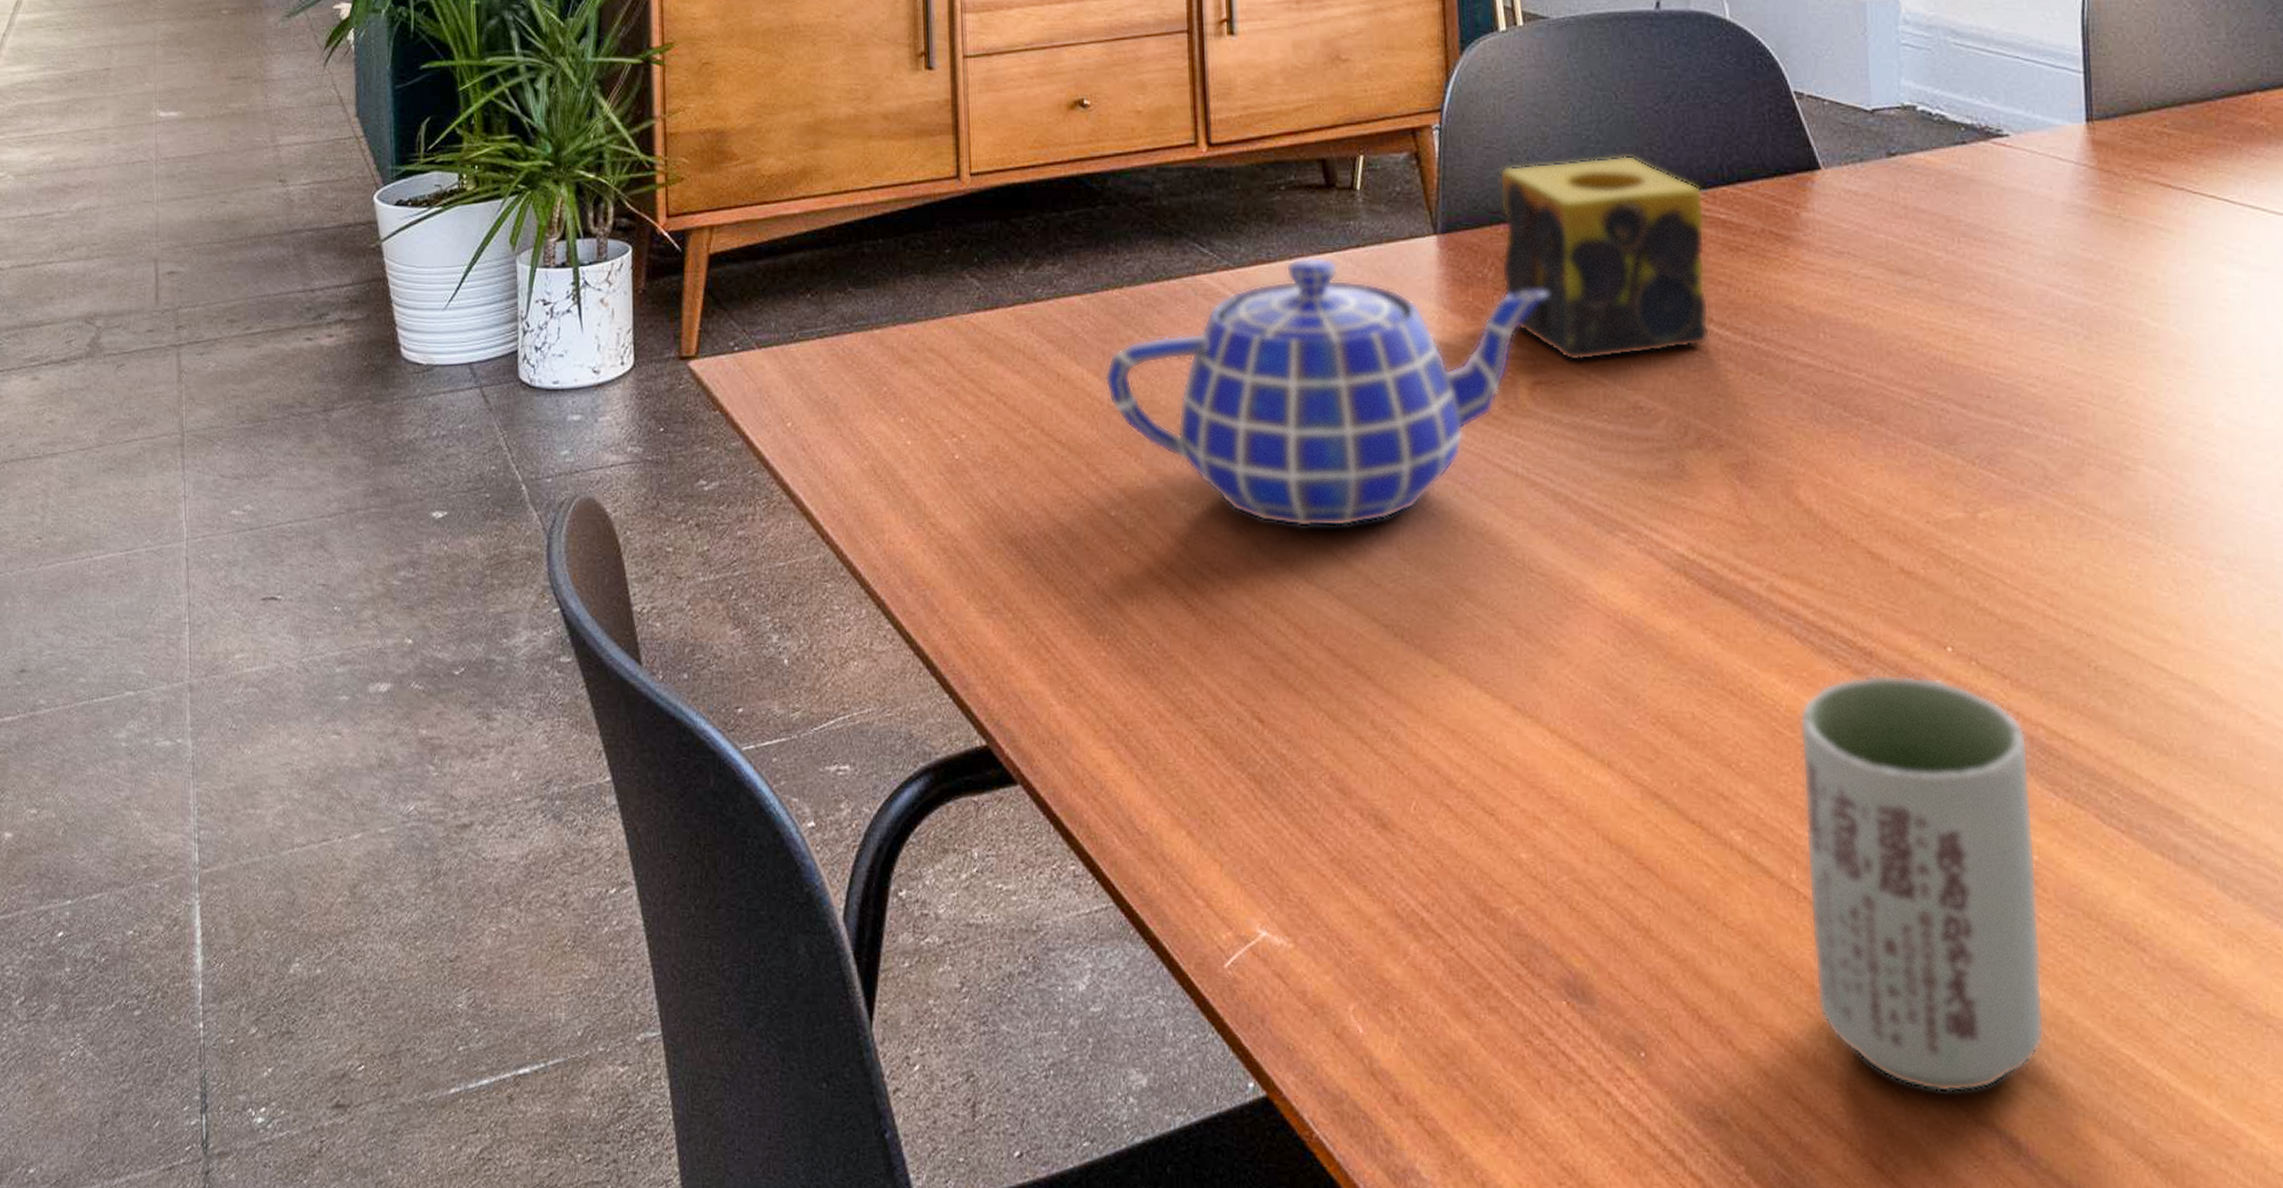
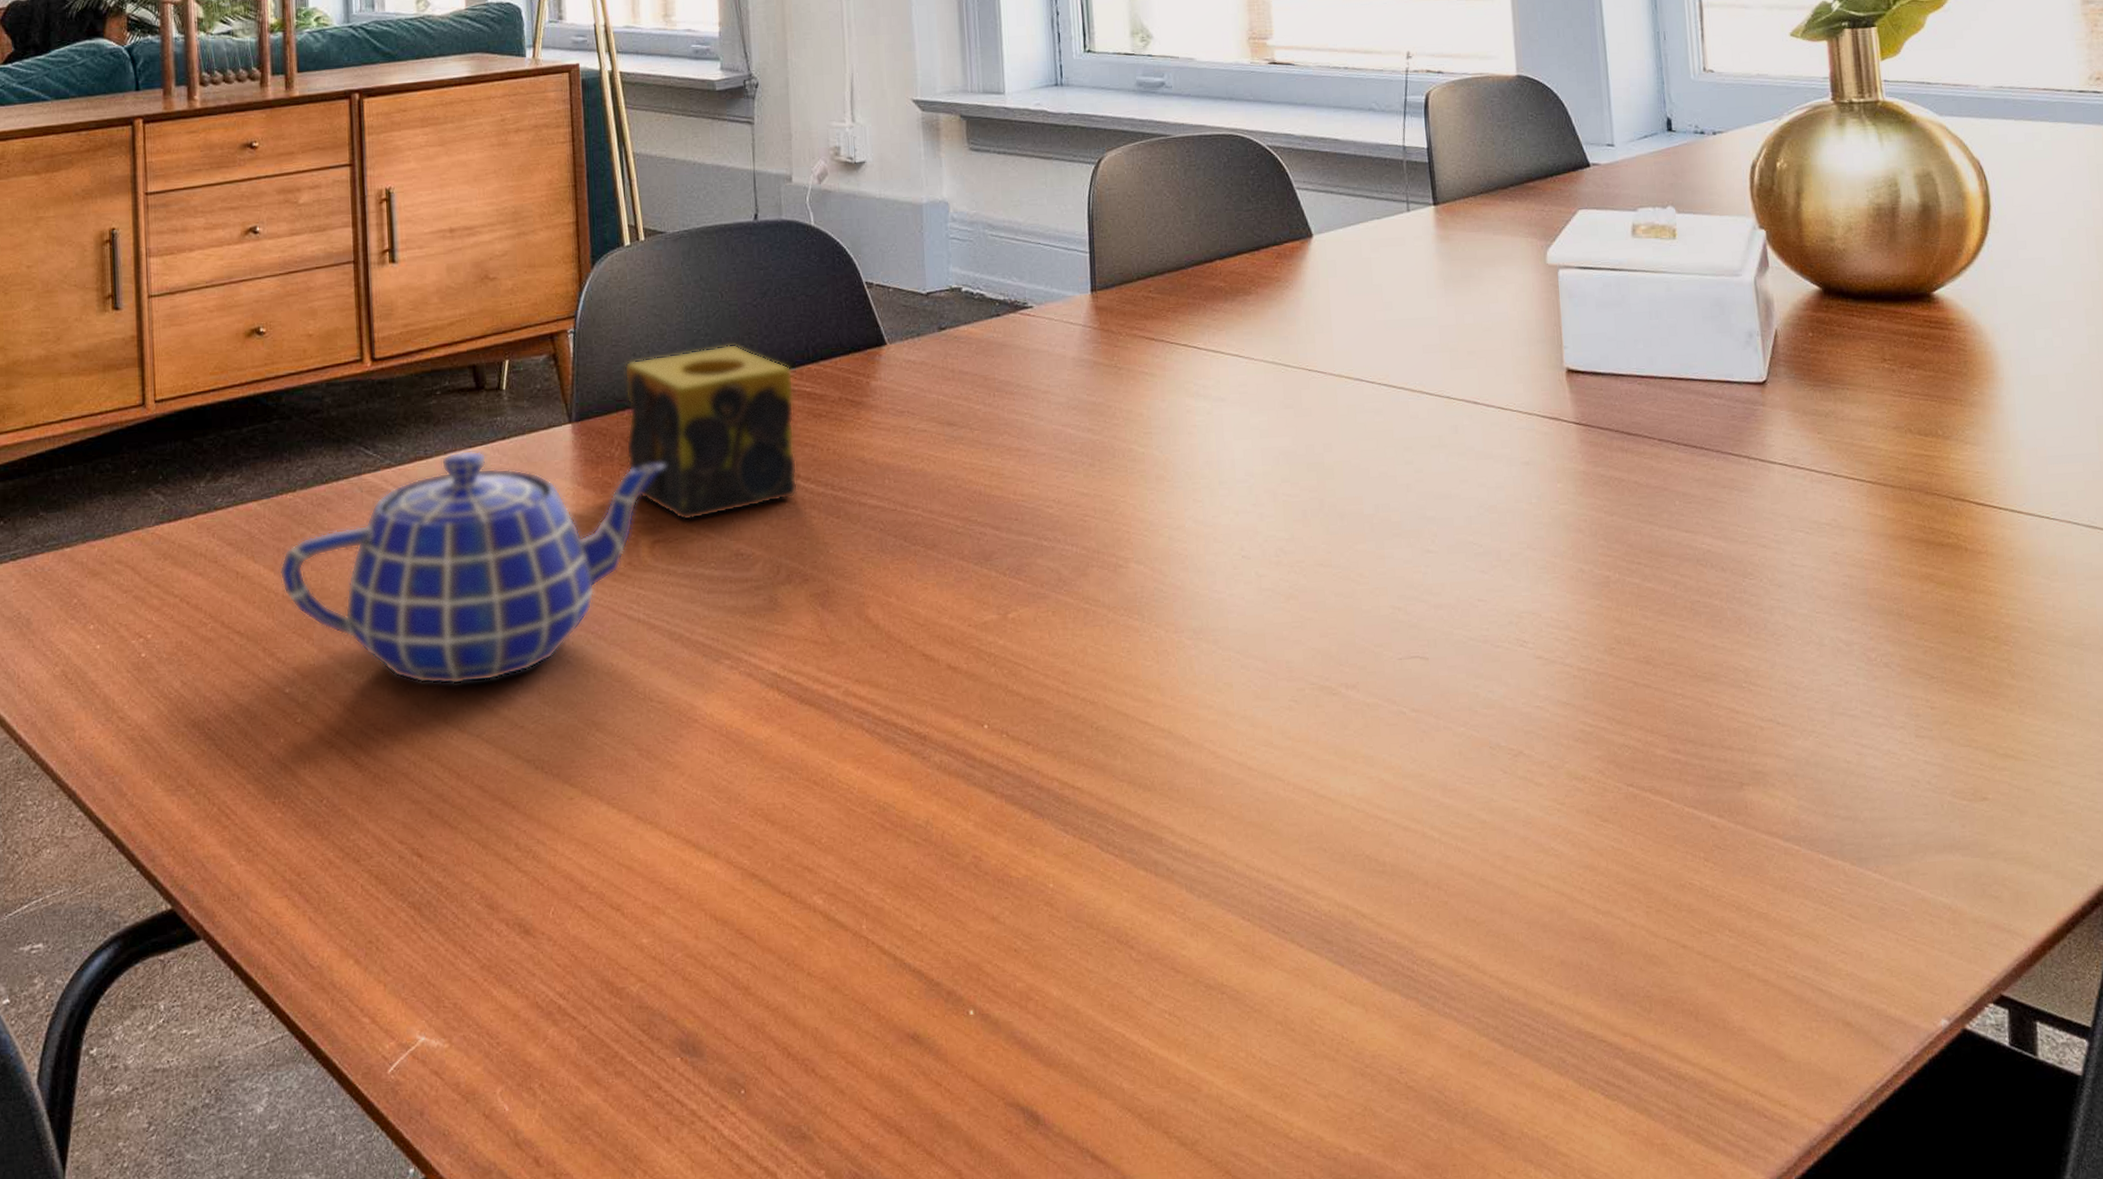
cup: present [1799,674,2045,1093] -> none [868,751,1058,1085]

